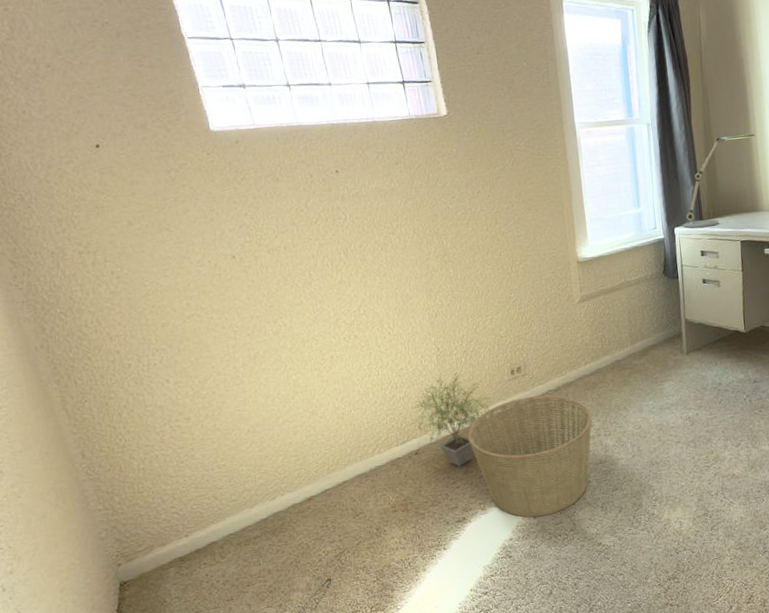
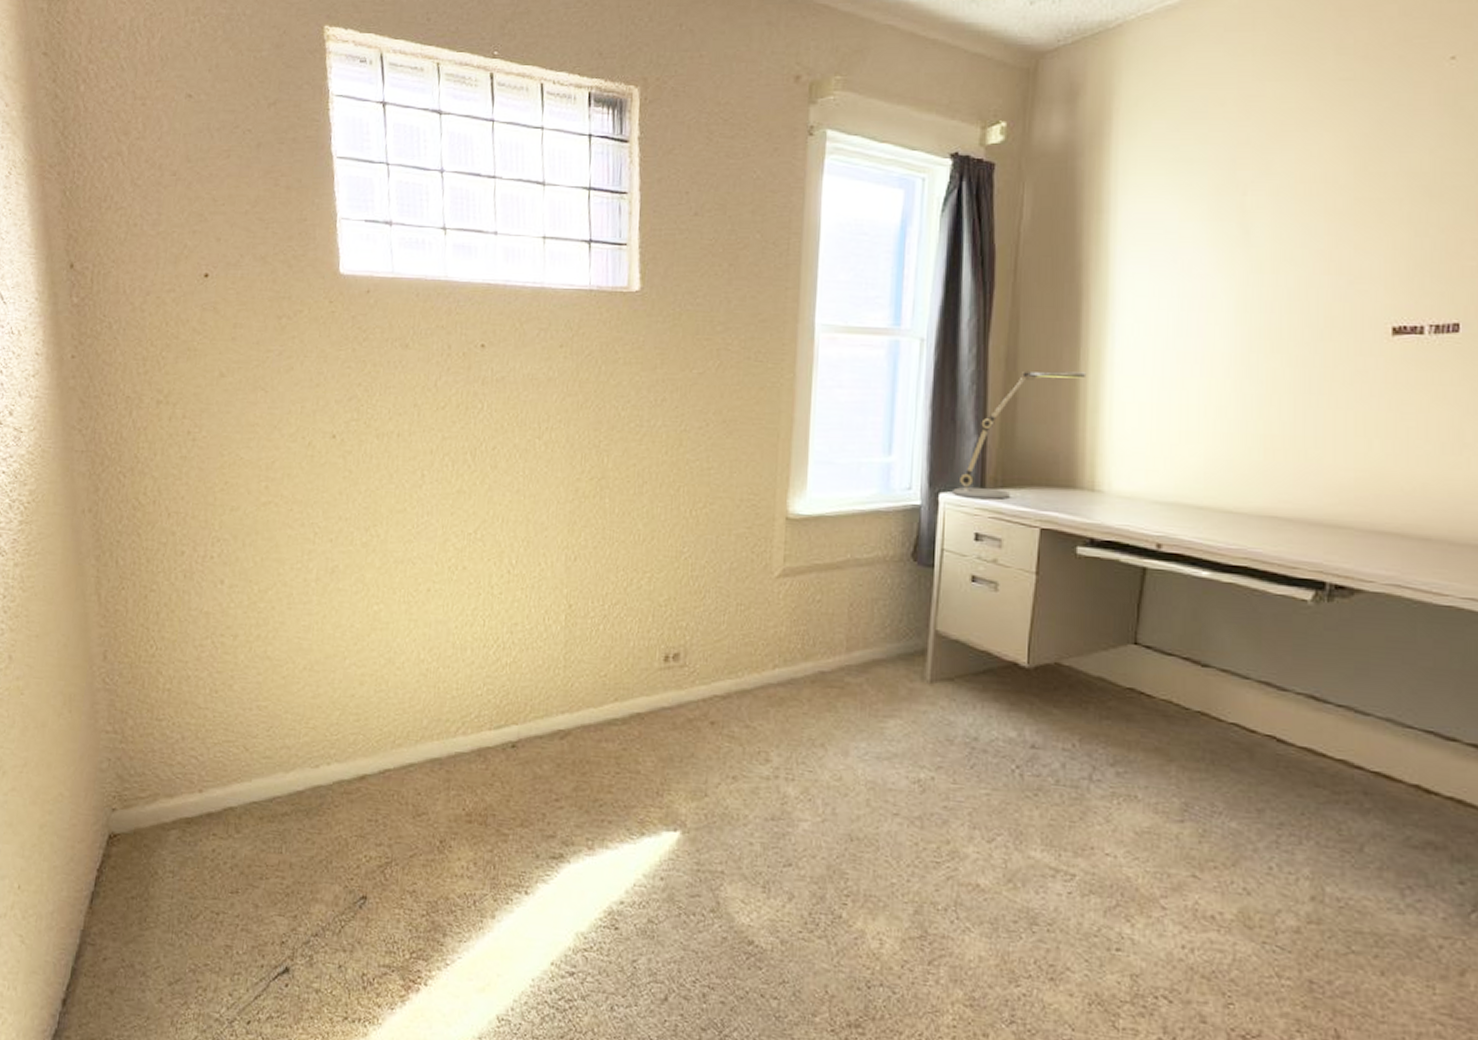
potted plant: present [411,372,493,467] -> none [514,643,632,779]
basket: present [468,395,592,518] -> none [588,698,771,880]

